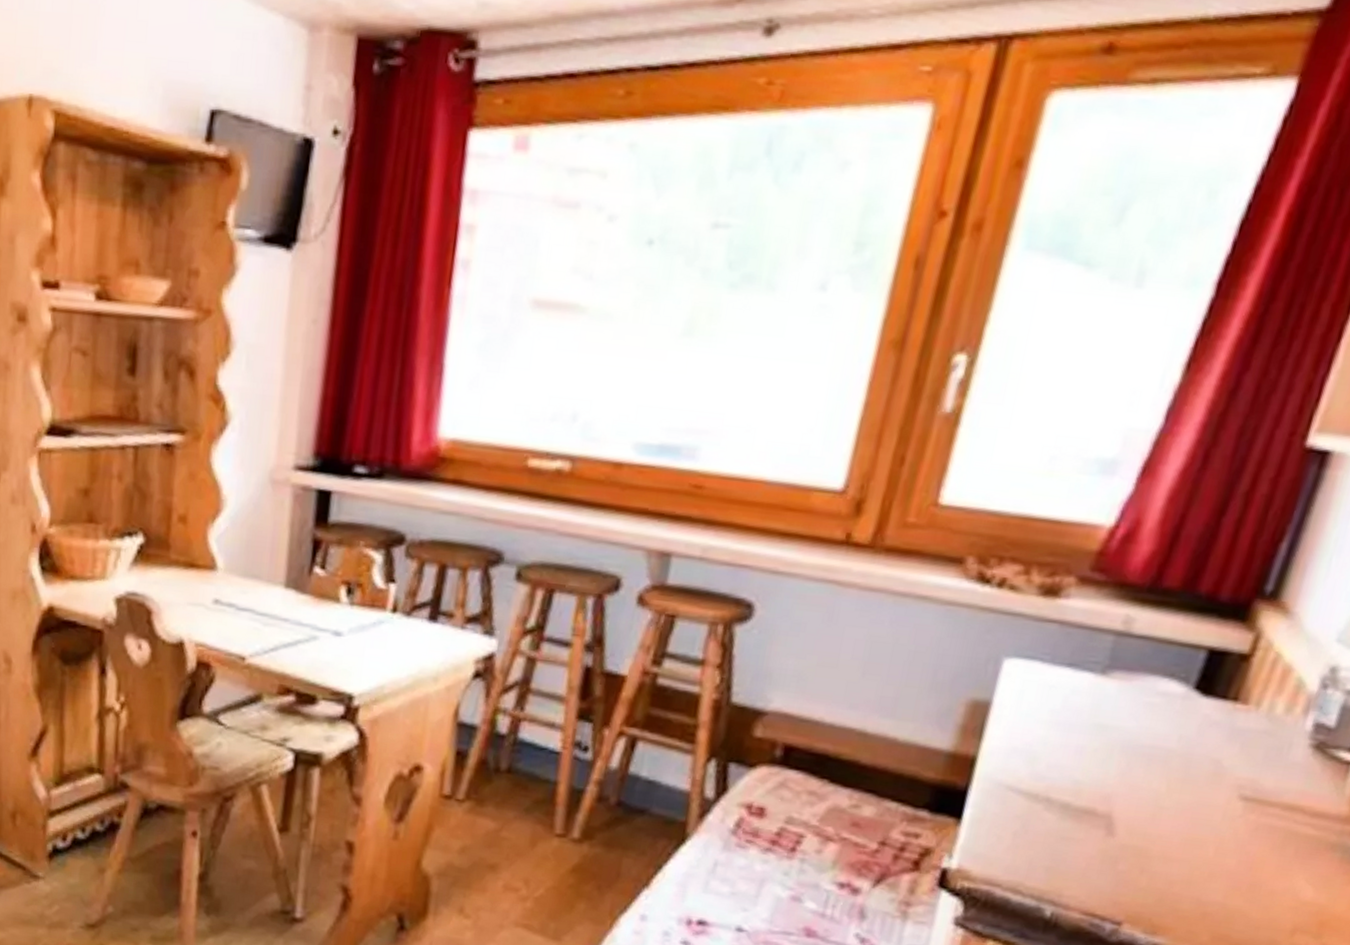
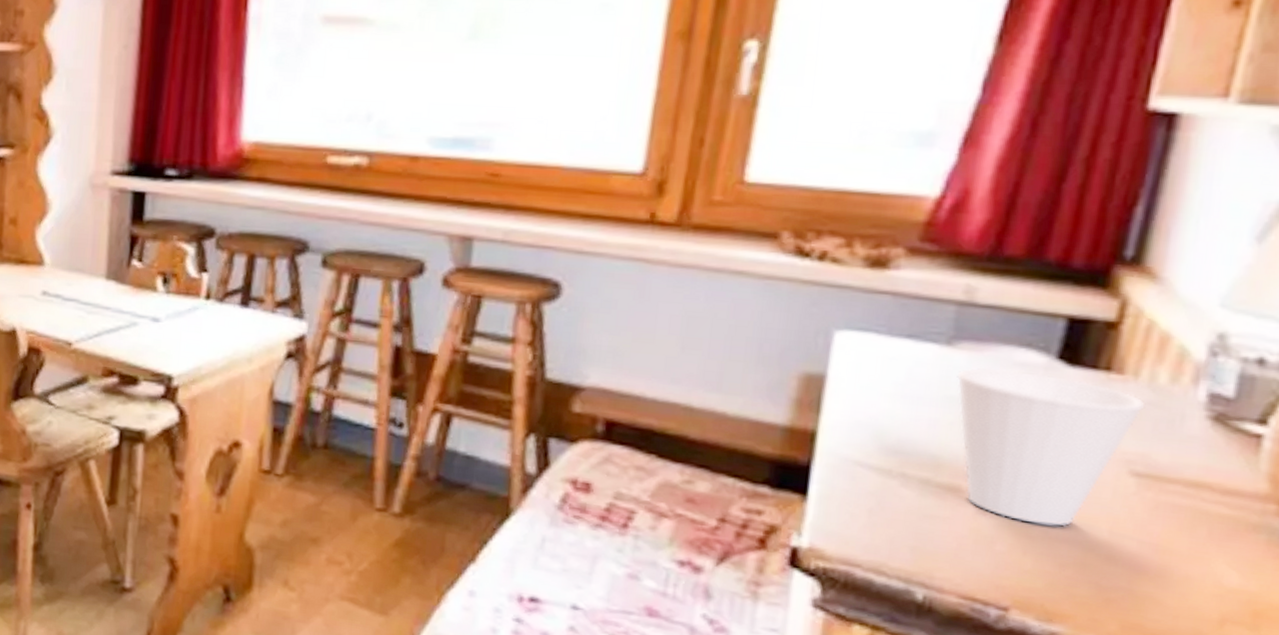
cup: none [1099,696,1261,847] -> present [956,368,1145,527]

